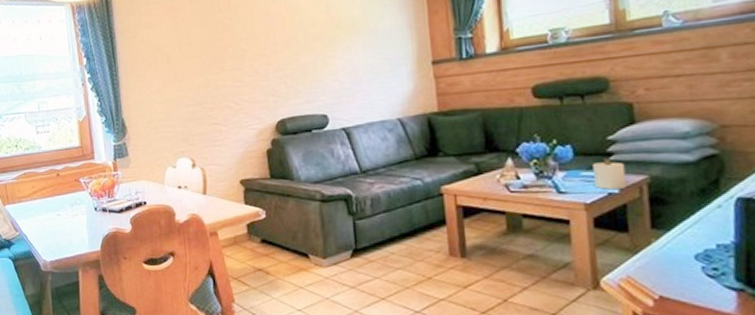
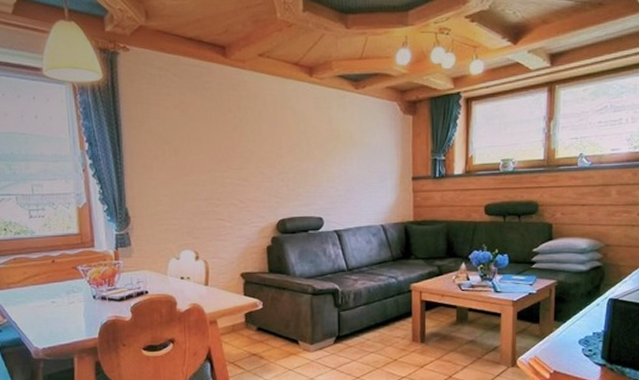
candle: present [592,157,627,190] -> none [520,265,542,290]

